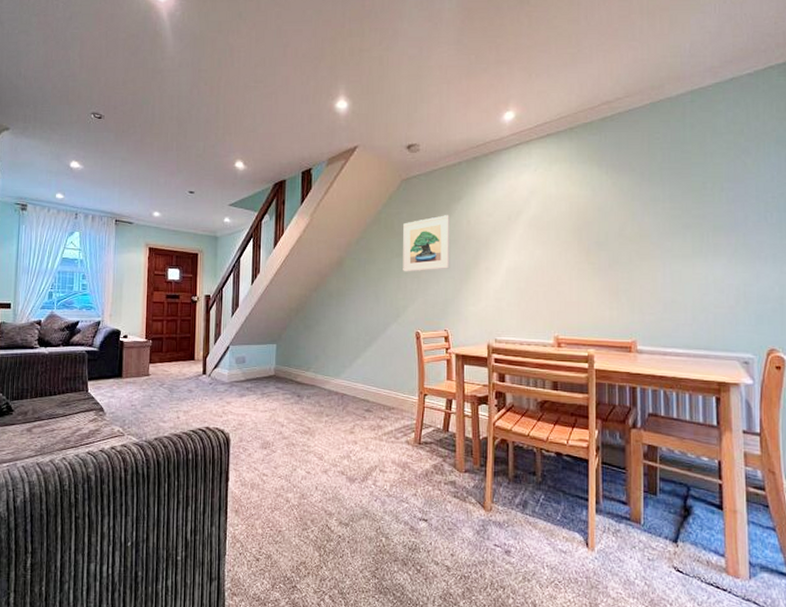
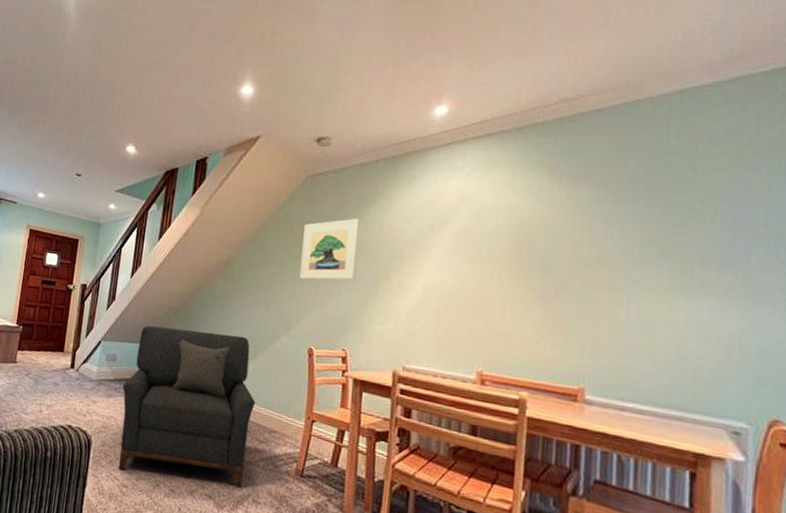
armchair: none [254,327,375,461] -> present [118,325,256,487]

